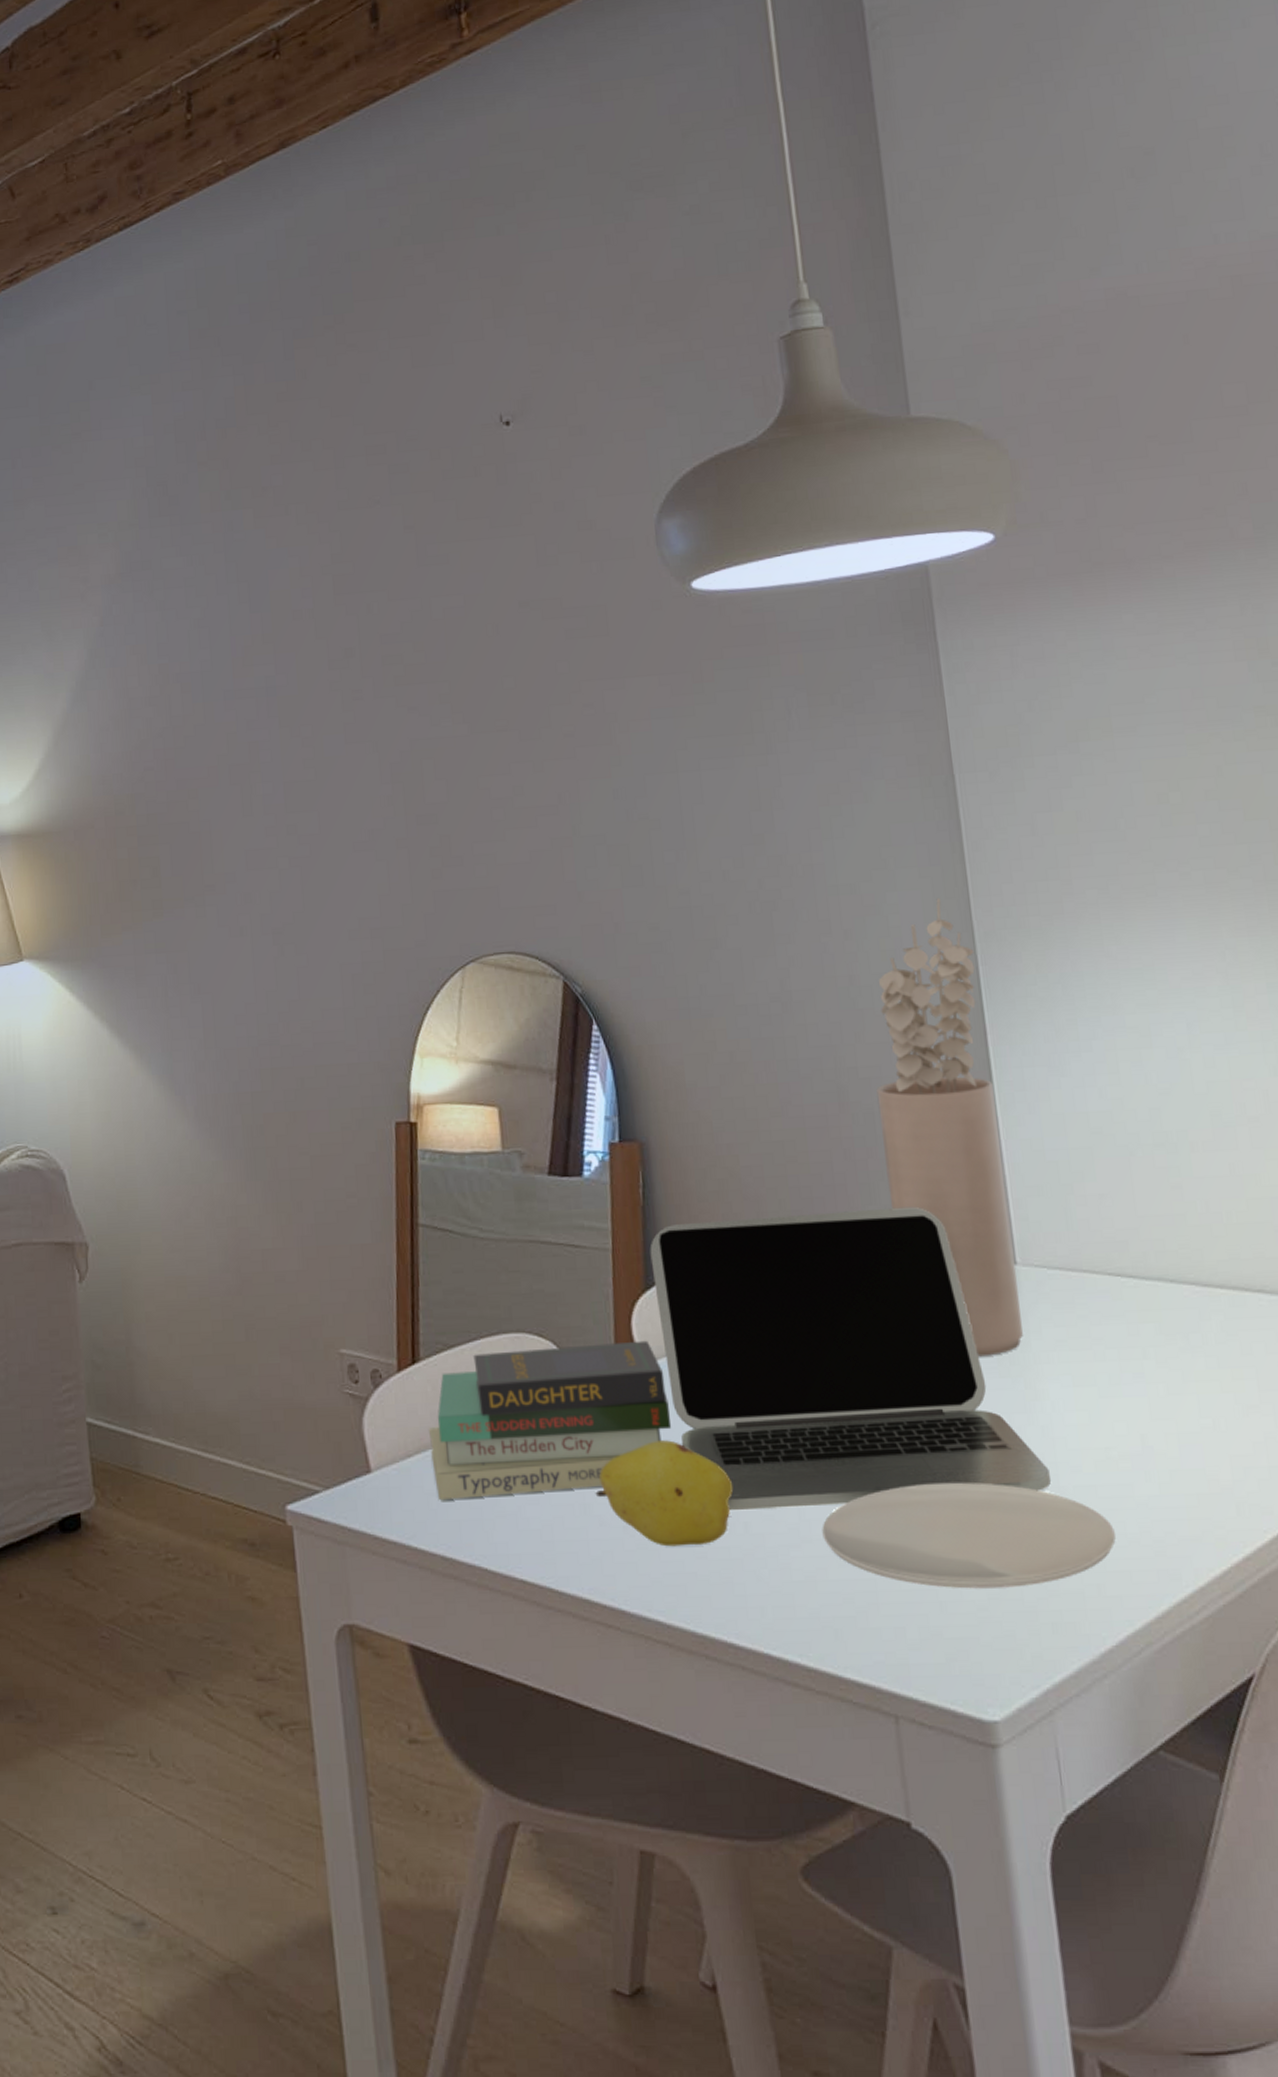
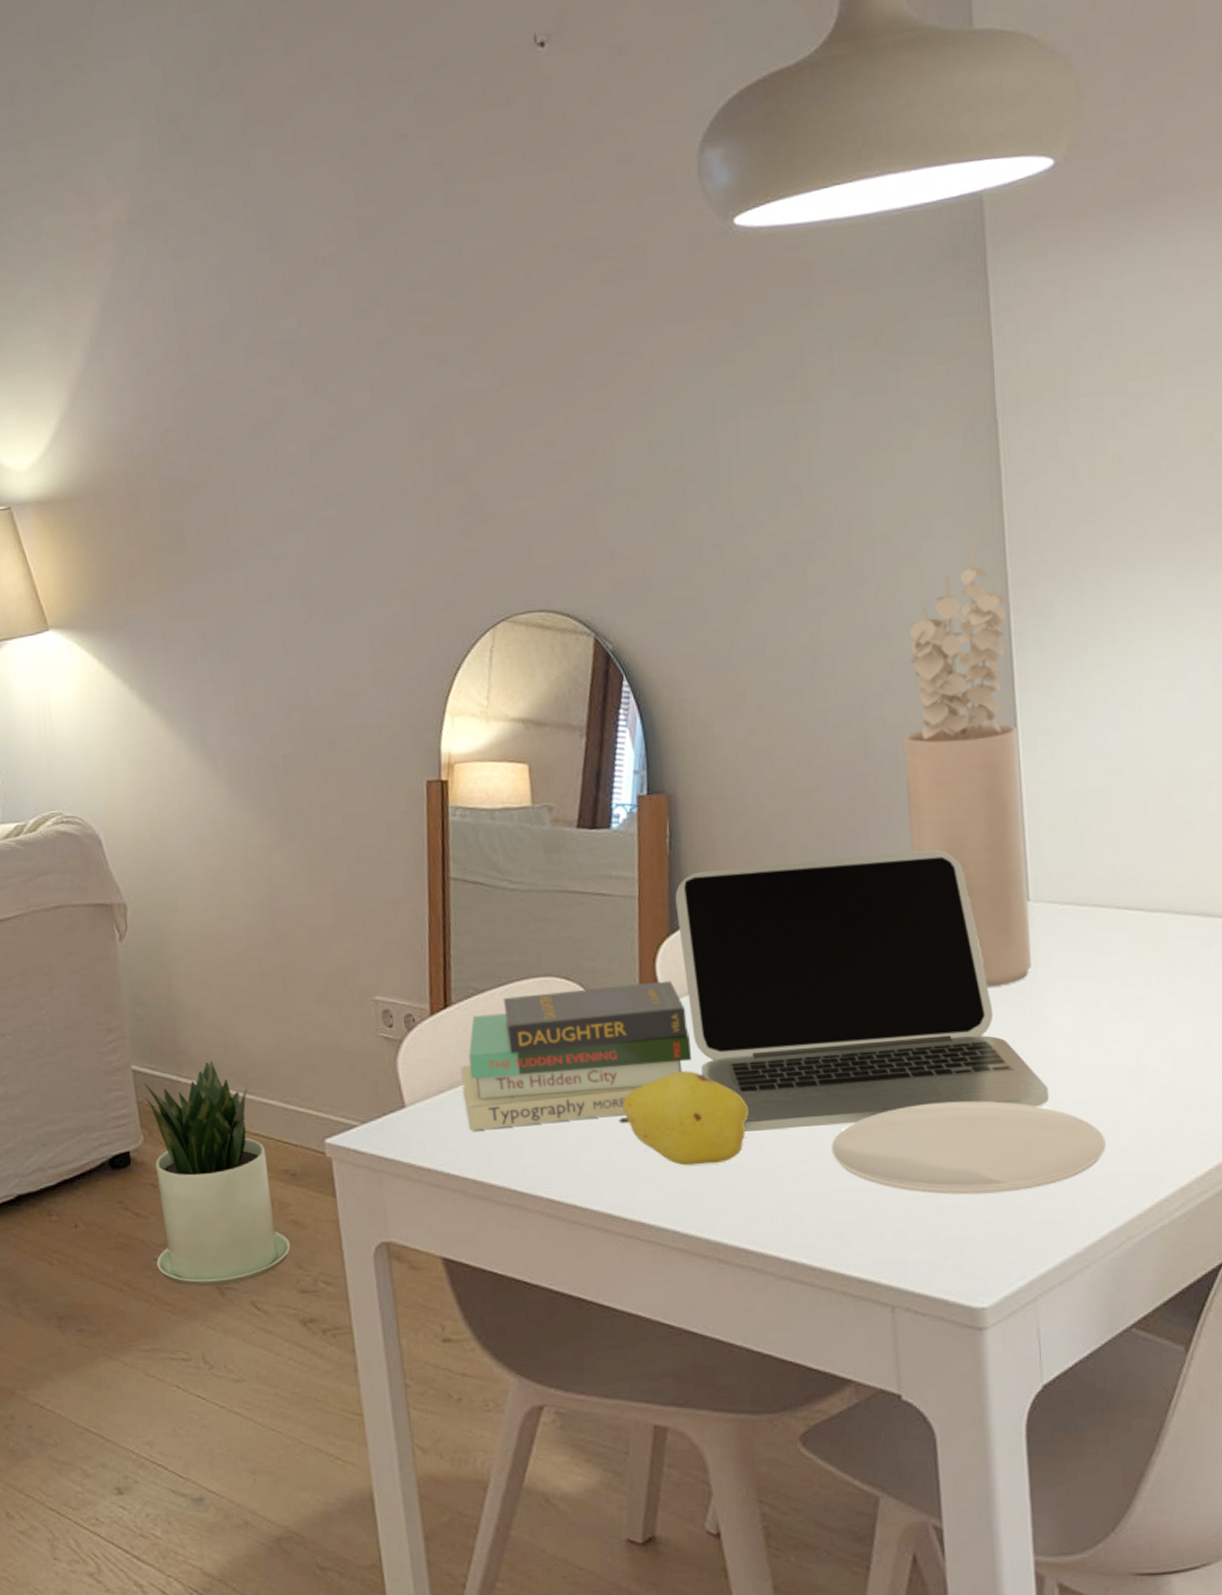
planter: none [99,1415,248,1671] -> present [145,1061,291,1287]

